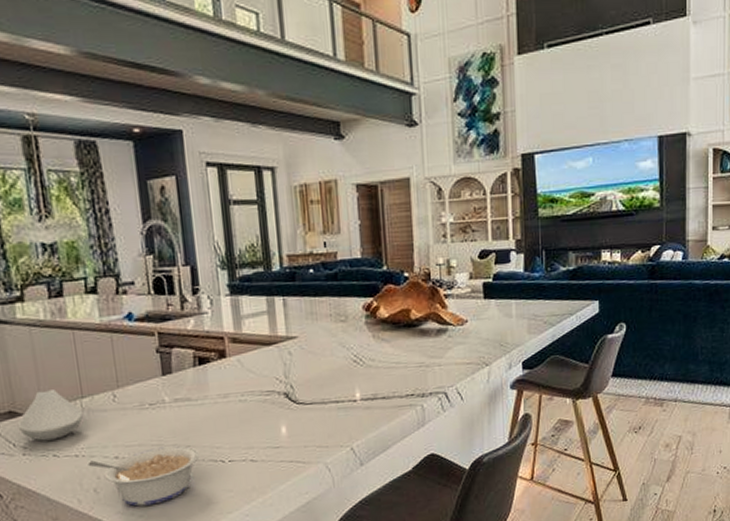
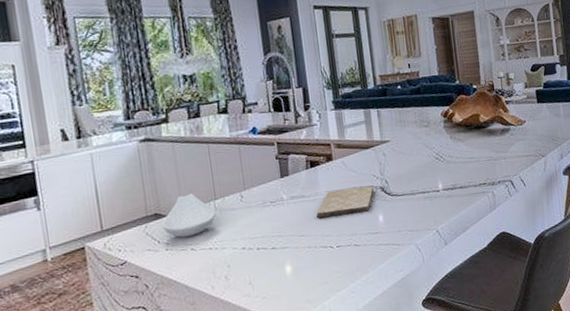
legume: present [87,445,200,507] -> none [219,235,313,290]
cutting board: none [205,390,276,427] -> present [316,185,374,219]

